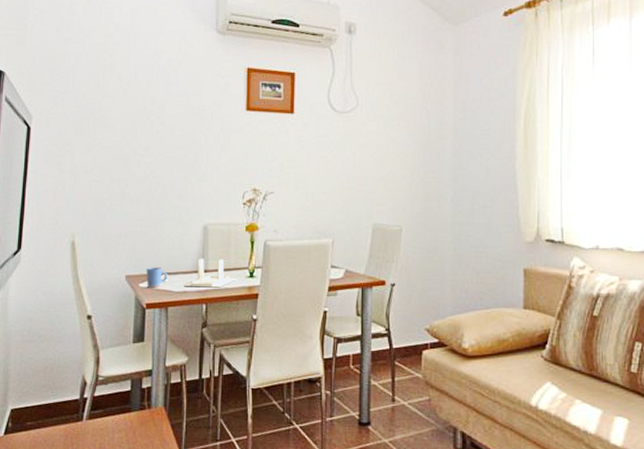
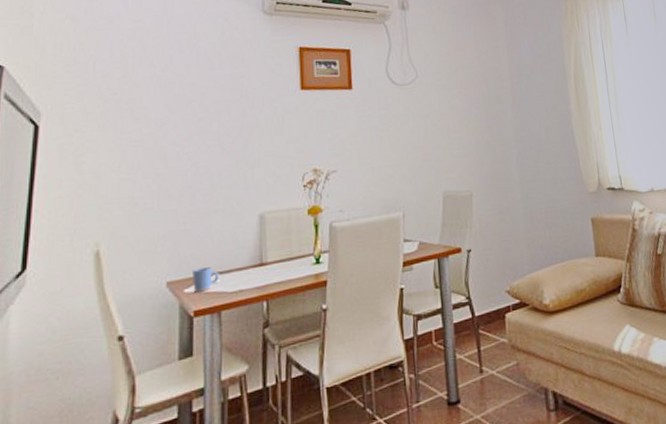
napkin holder: present [183,258,236,288] -> none [238,247,301,285]

